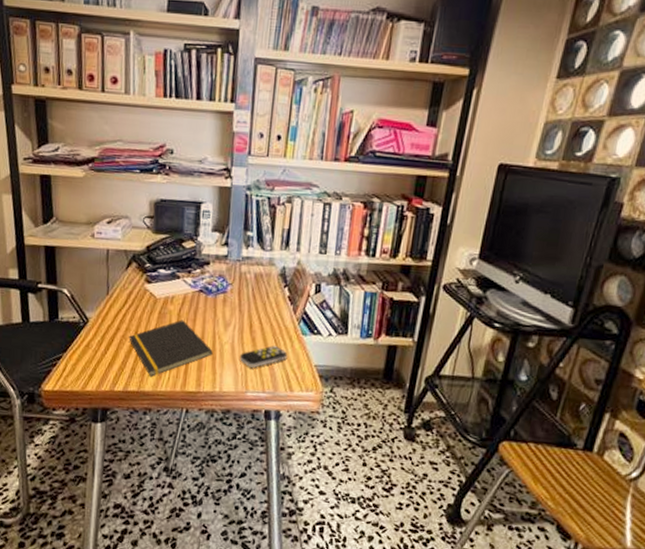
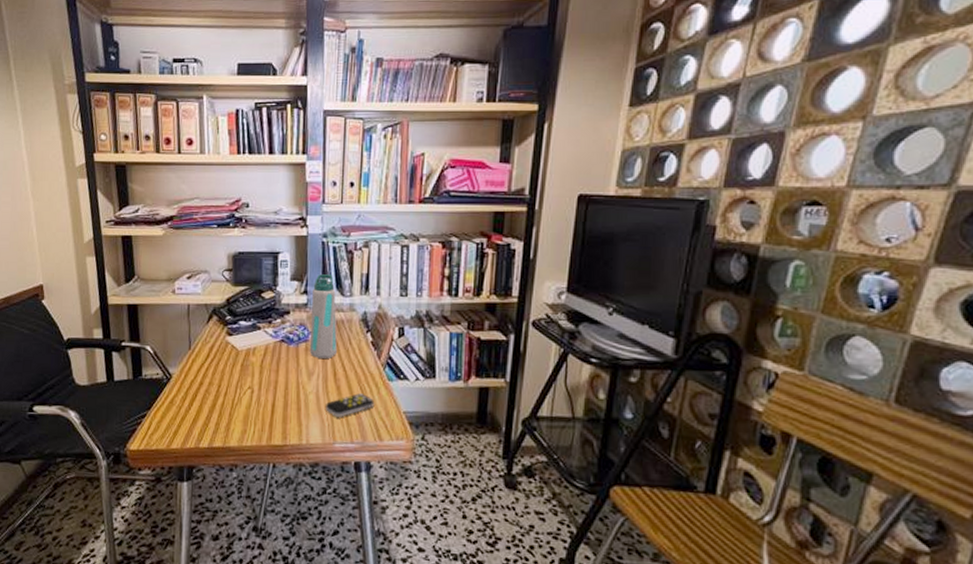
notepad: present [129,320,213,377] -> none [212,371,298,431]
water bottle: none [227,227,257,311] -> present [309,274,338,359]

